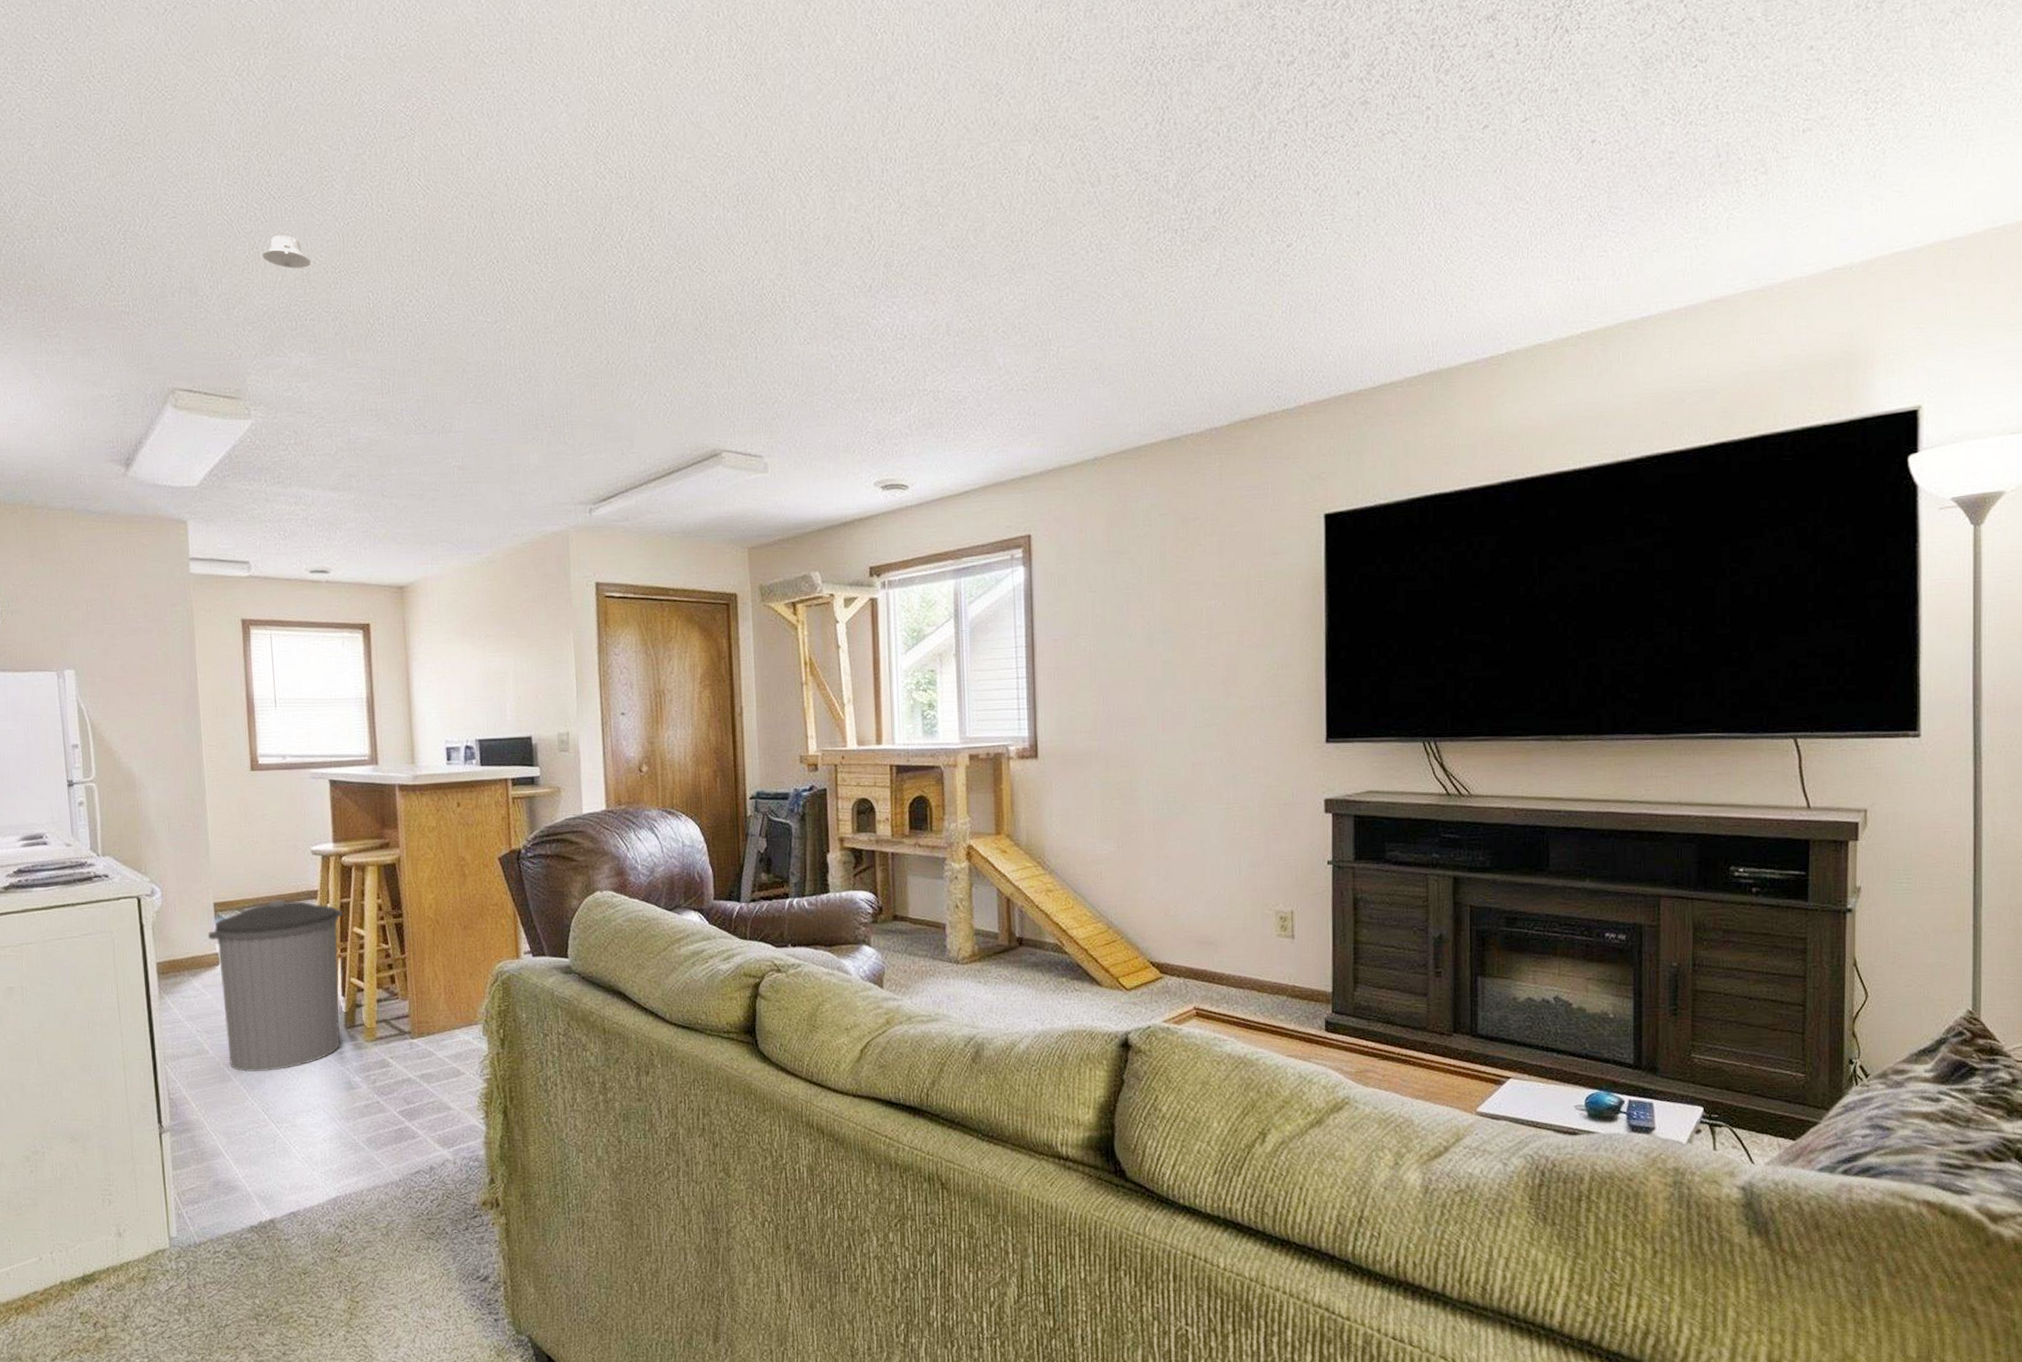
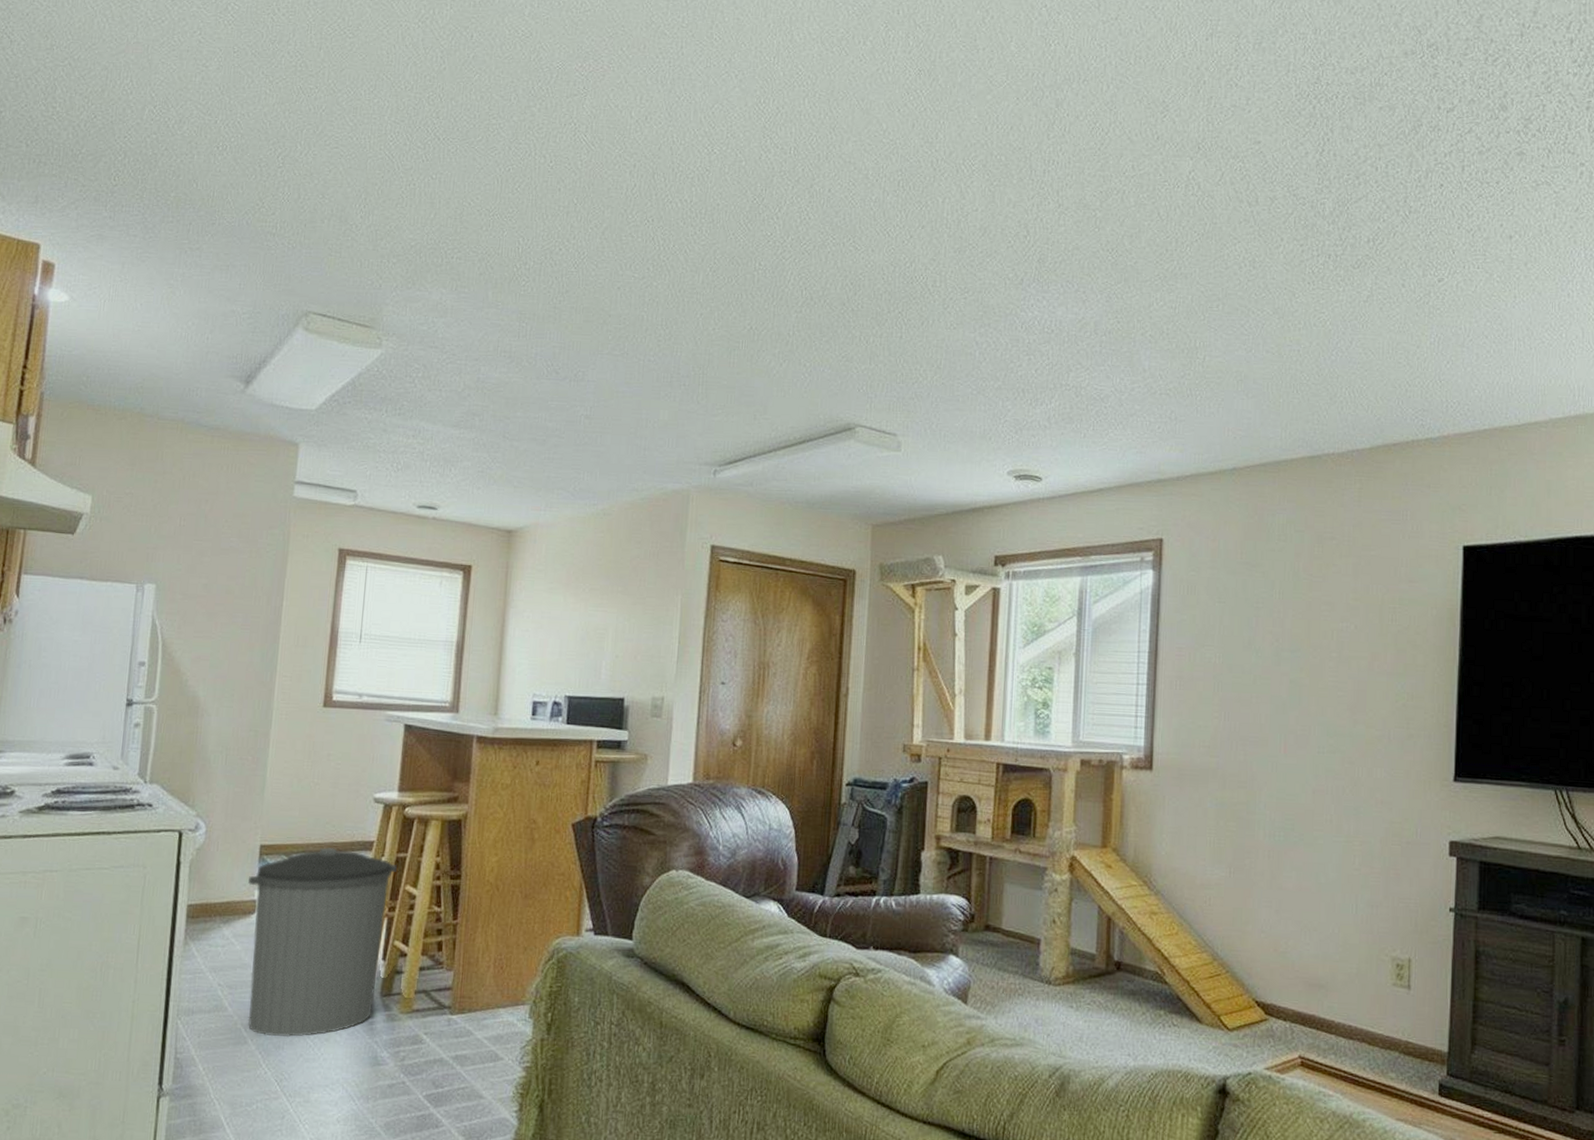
recessed light: present [262,235,311,269] -> none [418,174,466,208]

